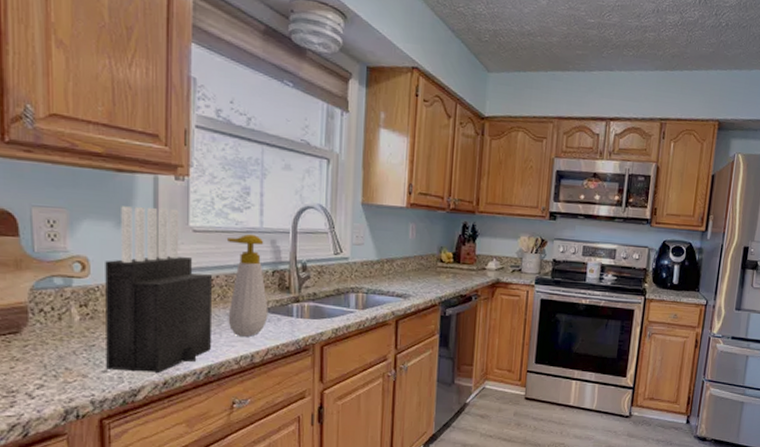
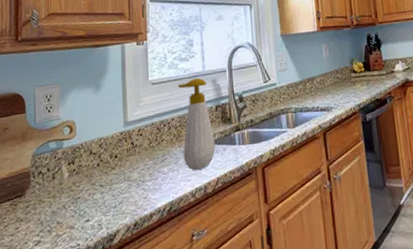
knife block: present [105,206,213,373] -> none [87,68,171,219]

